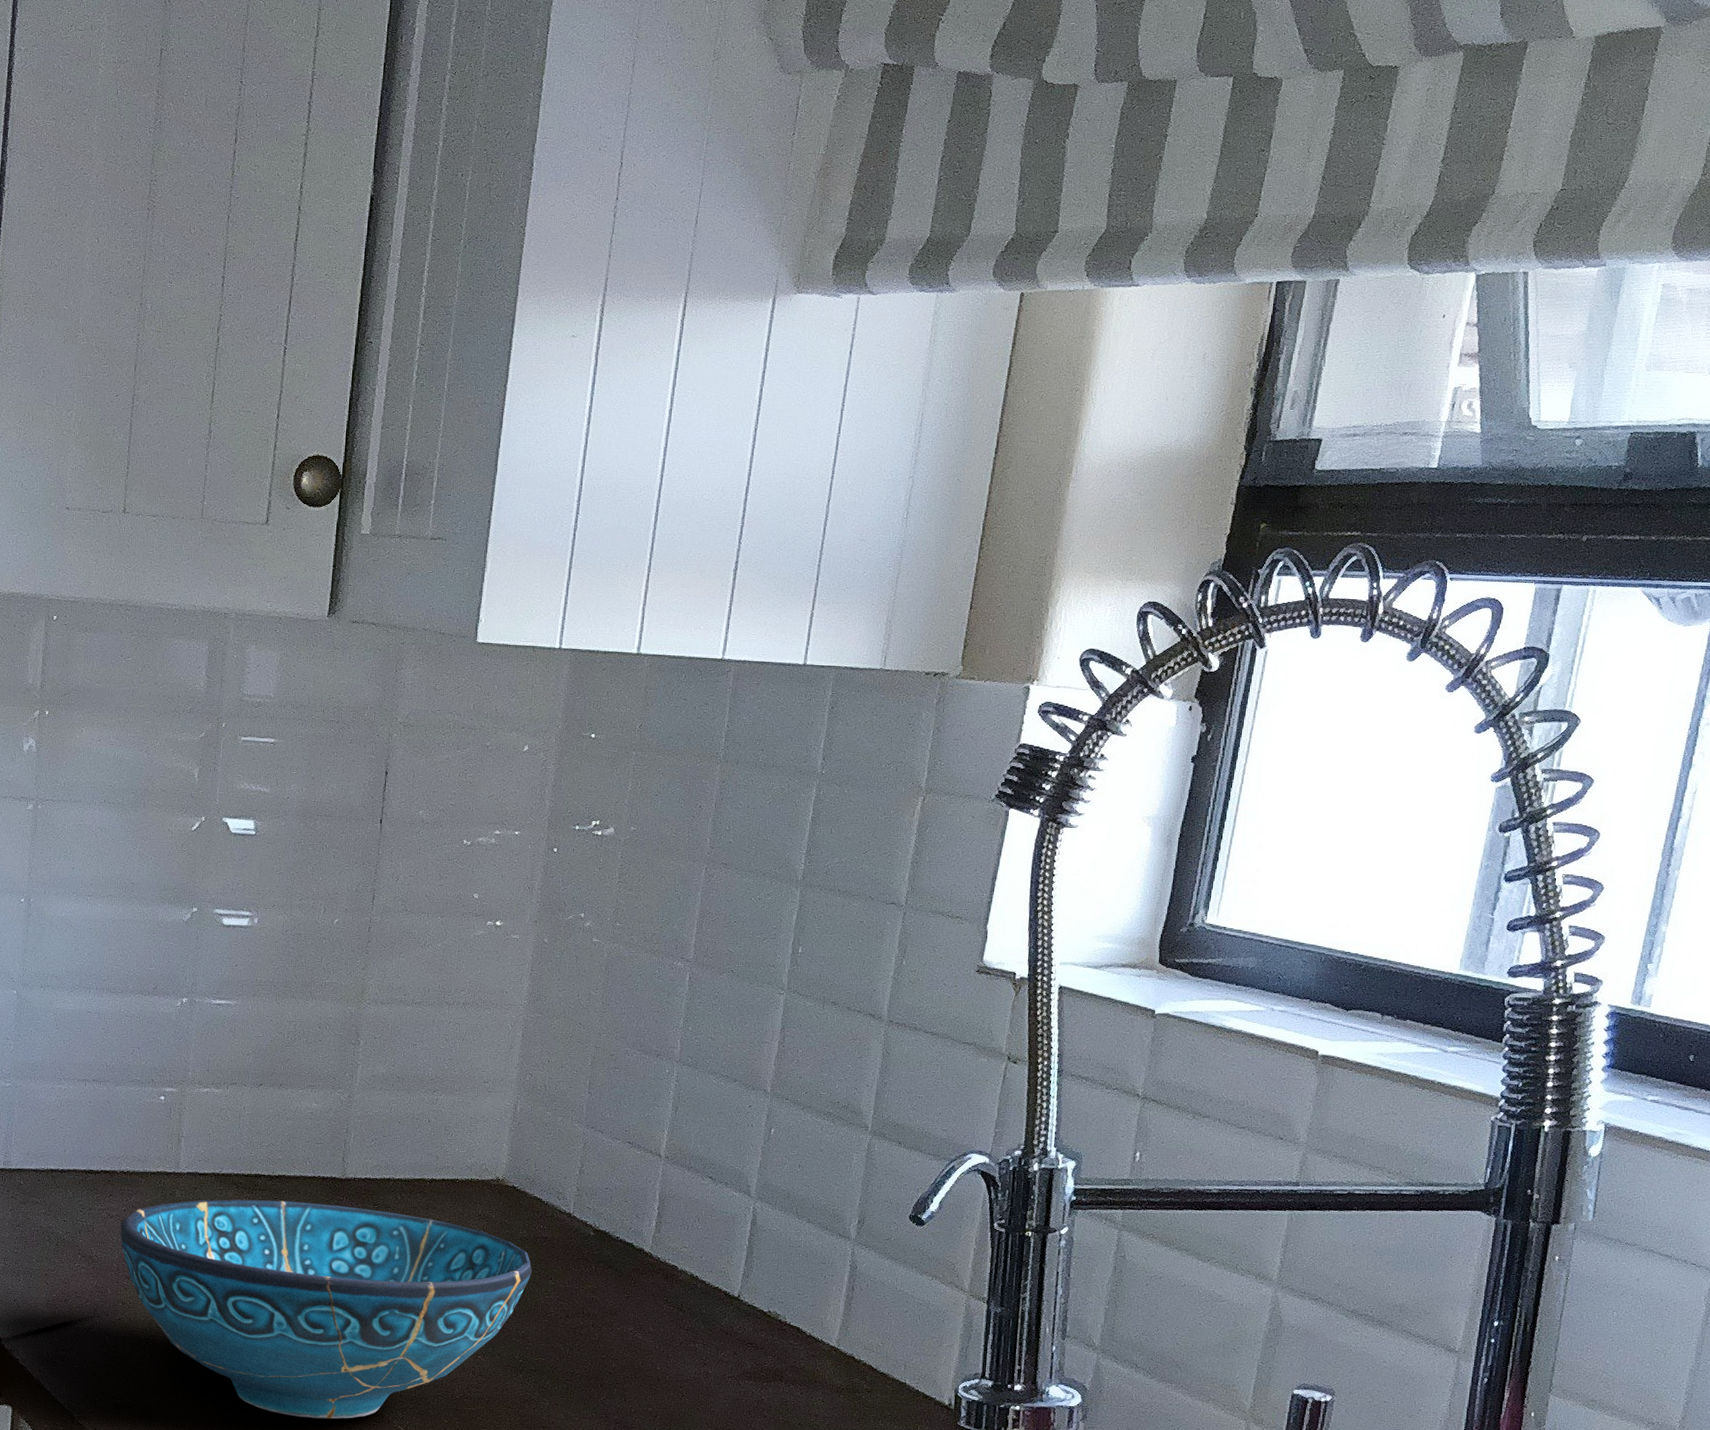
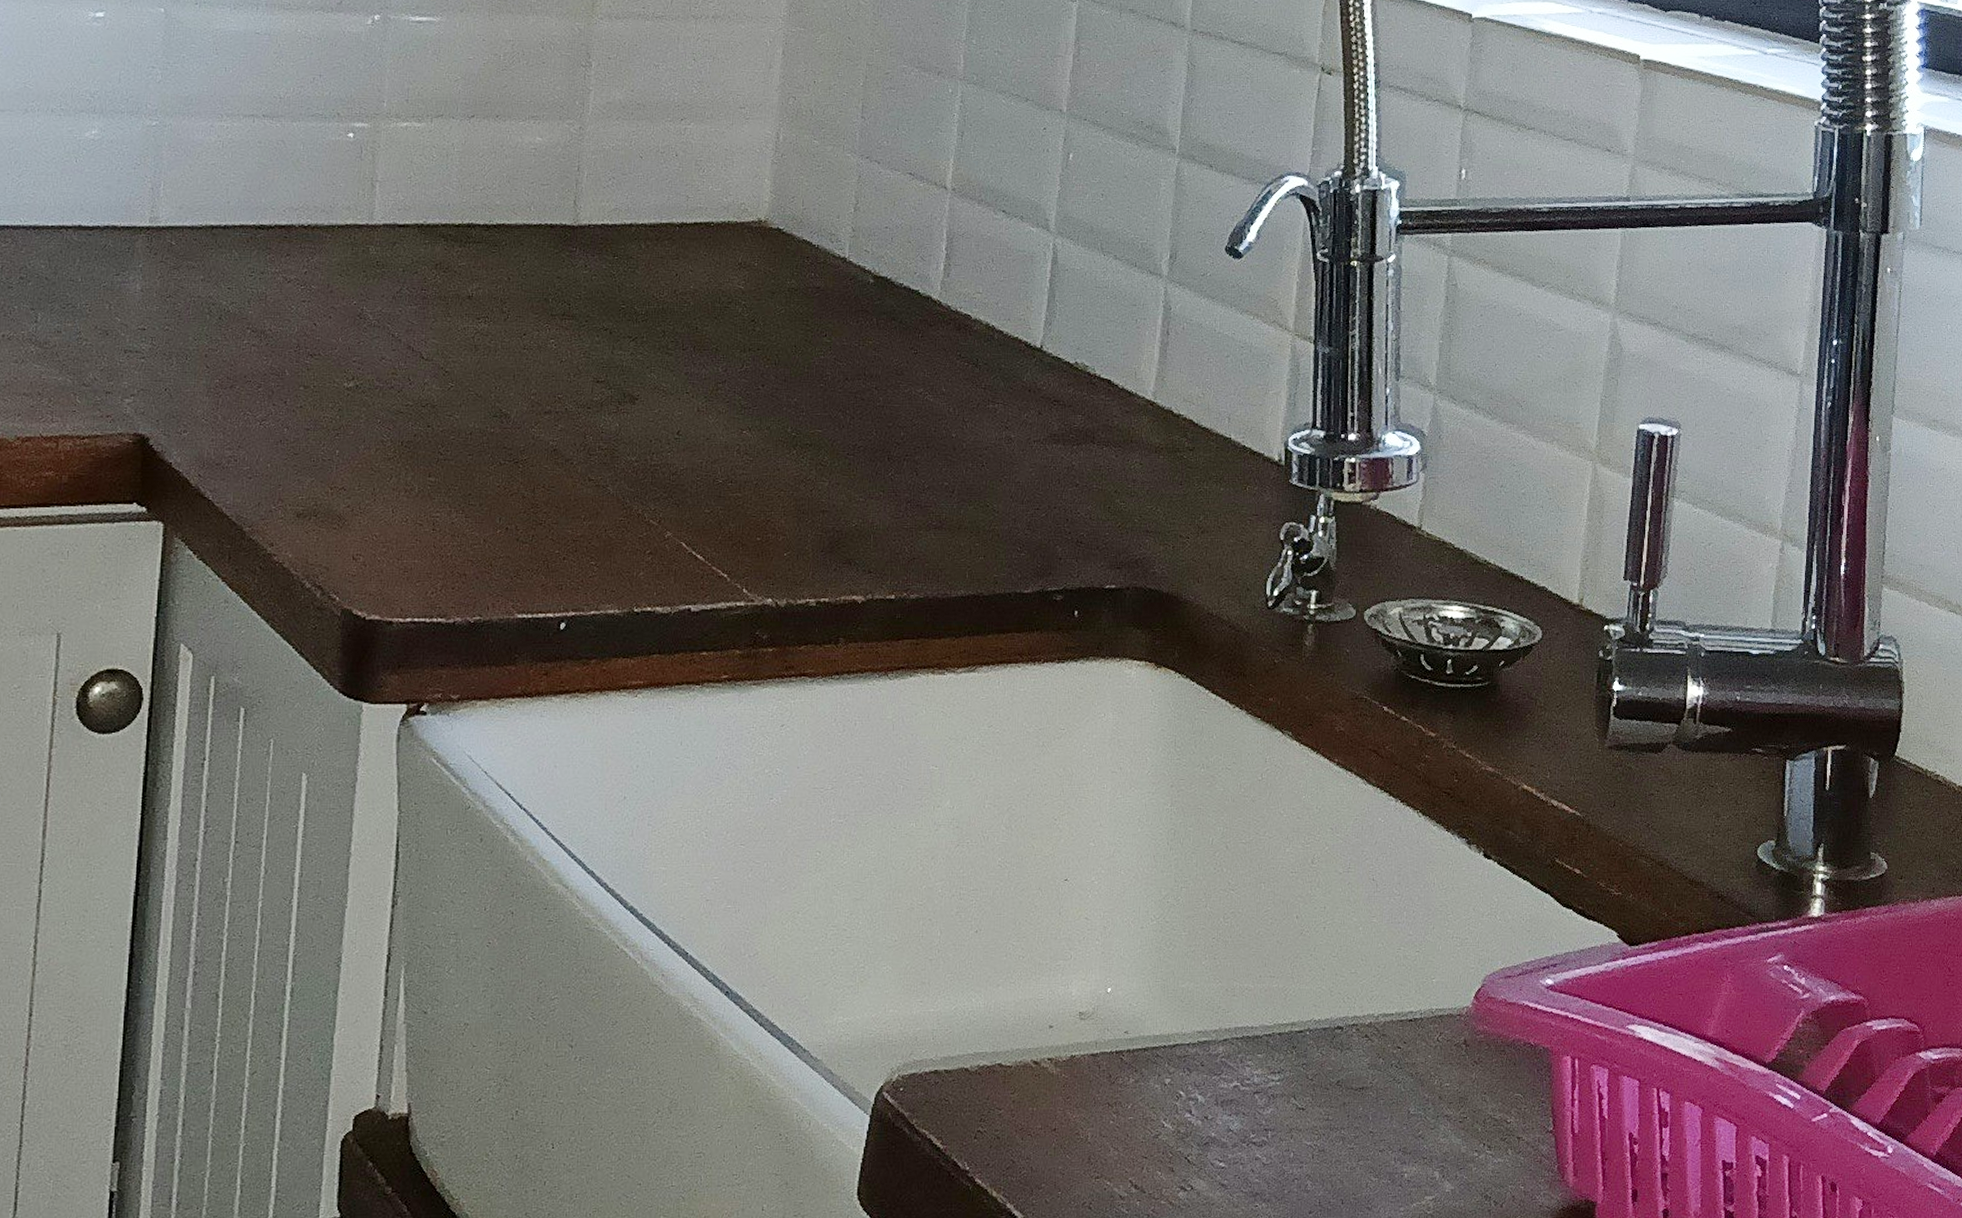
decorative bowl: present [120,1199,533,1419] -> none [300,254,804,517]

